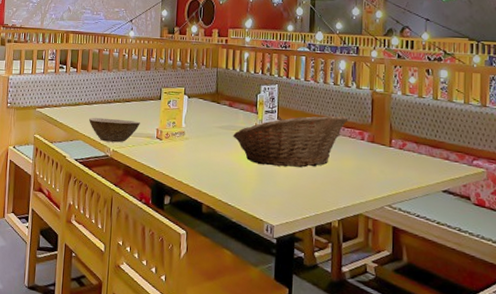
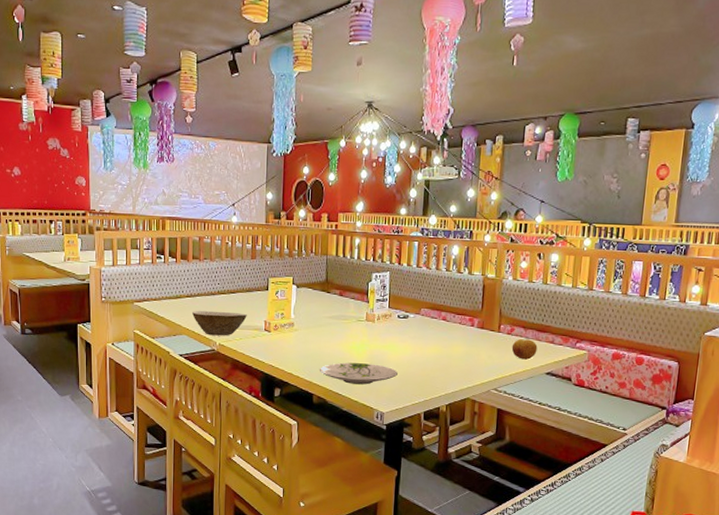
plate: none [209,172,287,196] -> present [320,362,398,385]
fruit basket: present [233,115,349,168] -> none [343,302,460,356]
fruit: none [404,154,432,176] -> present [511,339,538,360]

